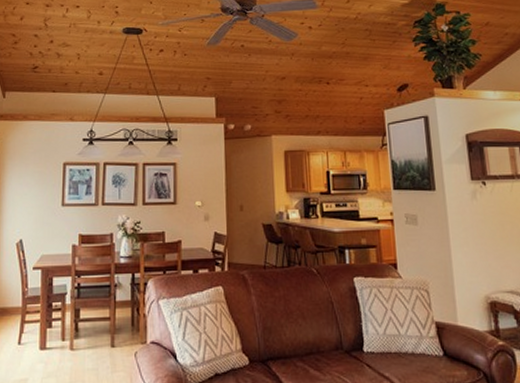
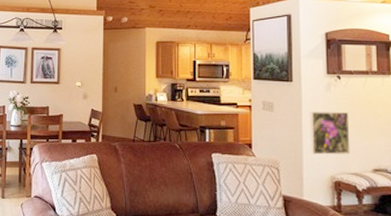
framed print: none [456,222,504,272] -> present [309,112,350,155]

